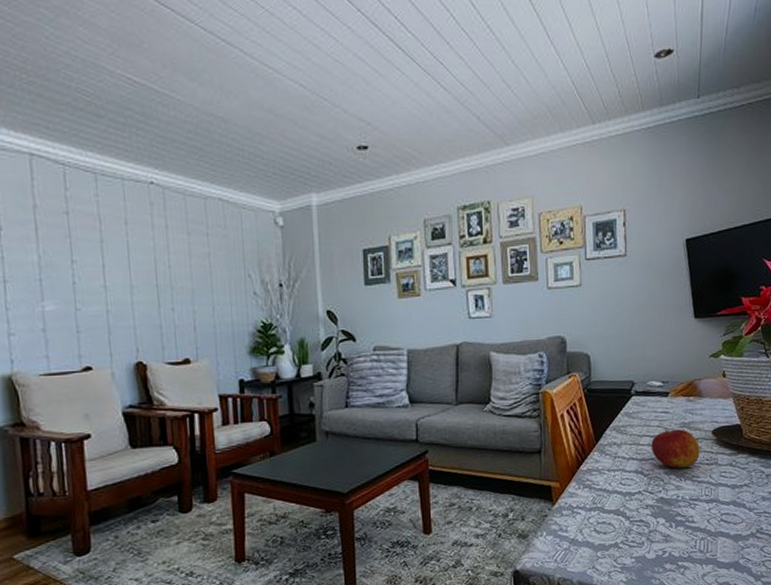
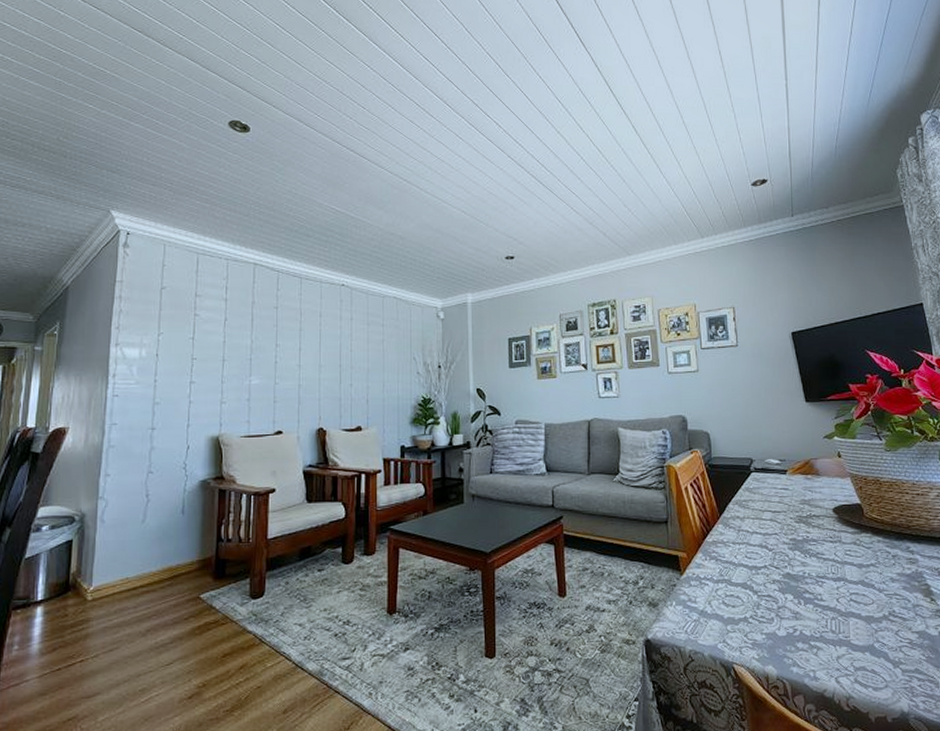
apple: present [651,429,700,469] -> none [773,505,823,544]

